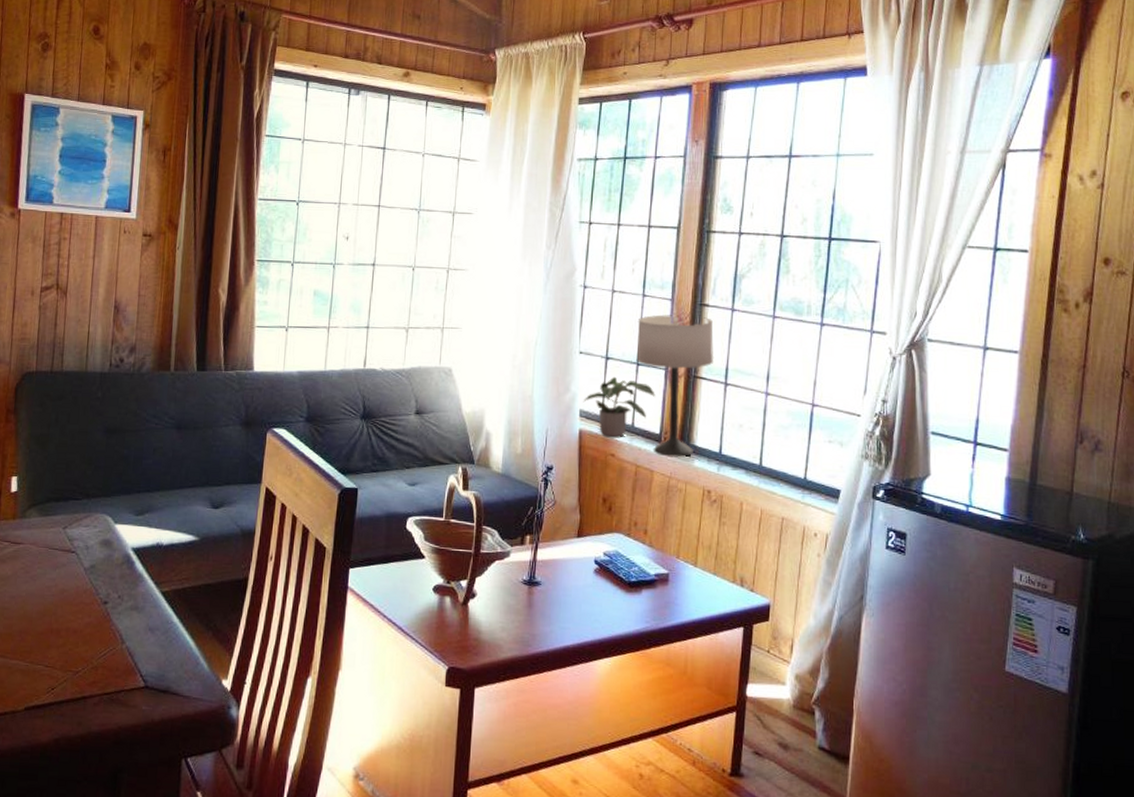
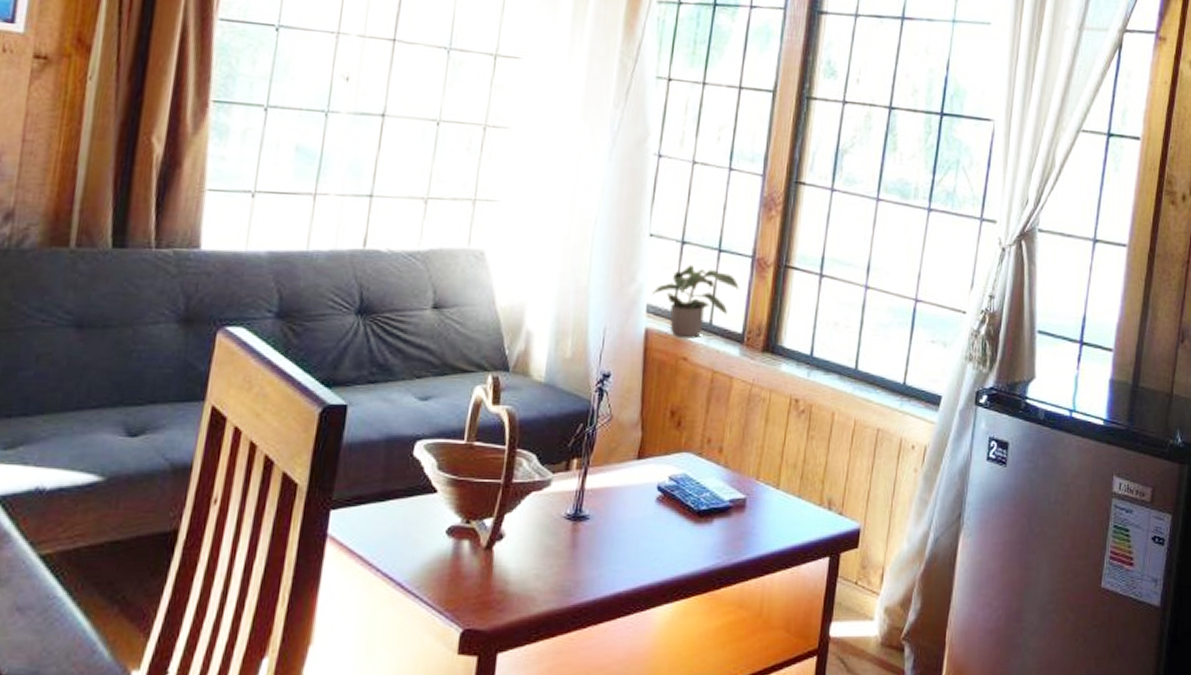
table lamp: present [636,314,714,458] -> none [718,192,809,361]

